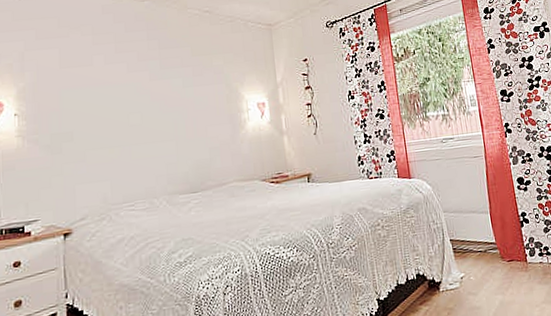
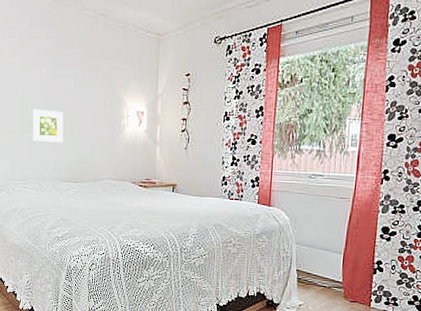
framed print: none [135,115,176,154] -> present [32,109,64,143]

